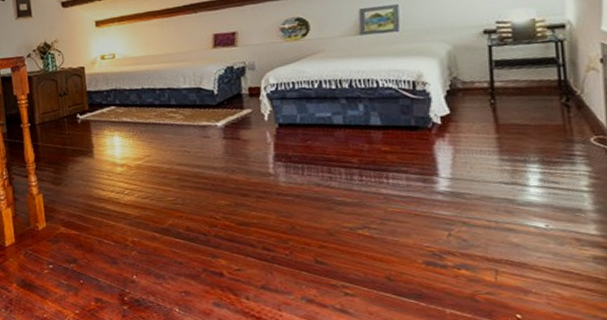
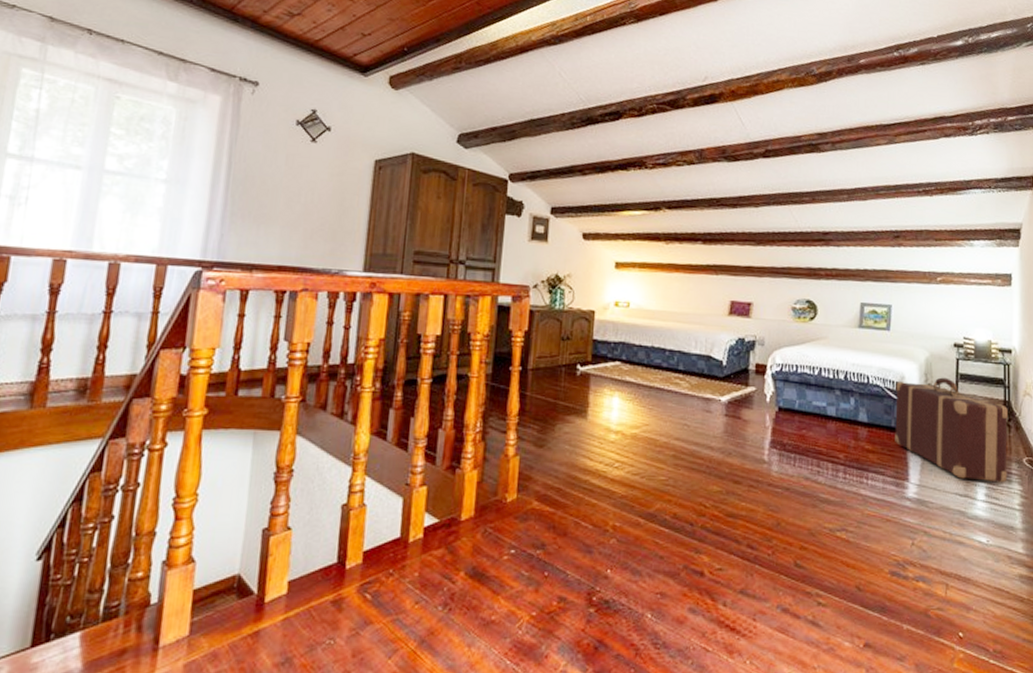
suitcase: none [412,67,569,167] -> present [895,377,1008,483]

